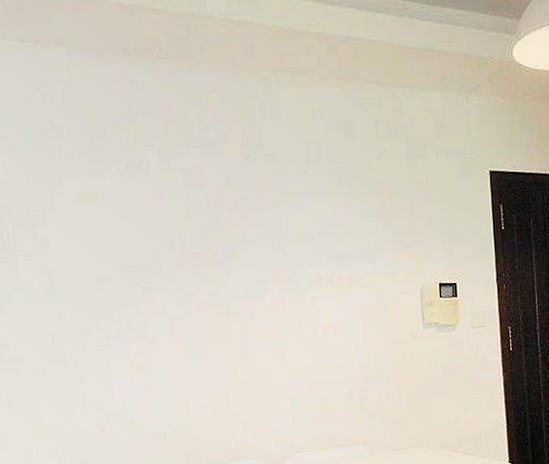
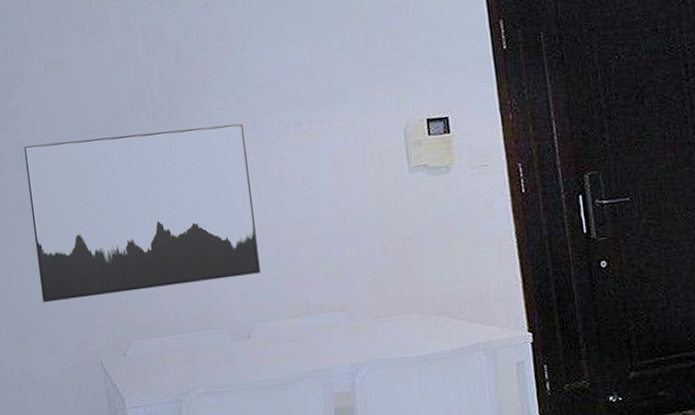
wall art: none [54,273,293,434] -> present [23,123,261,303]

